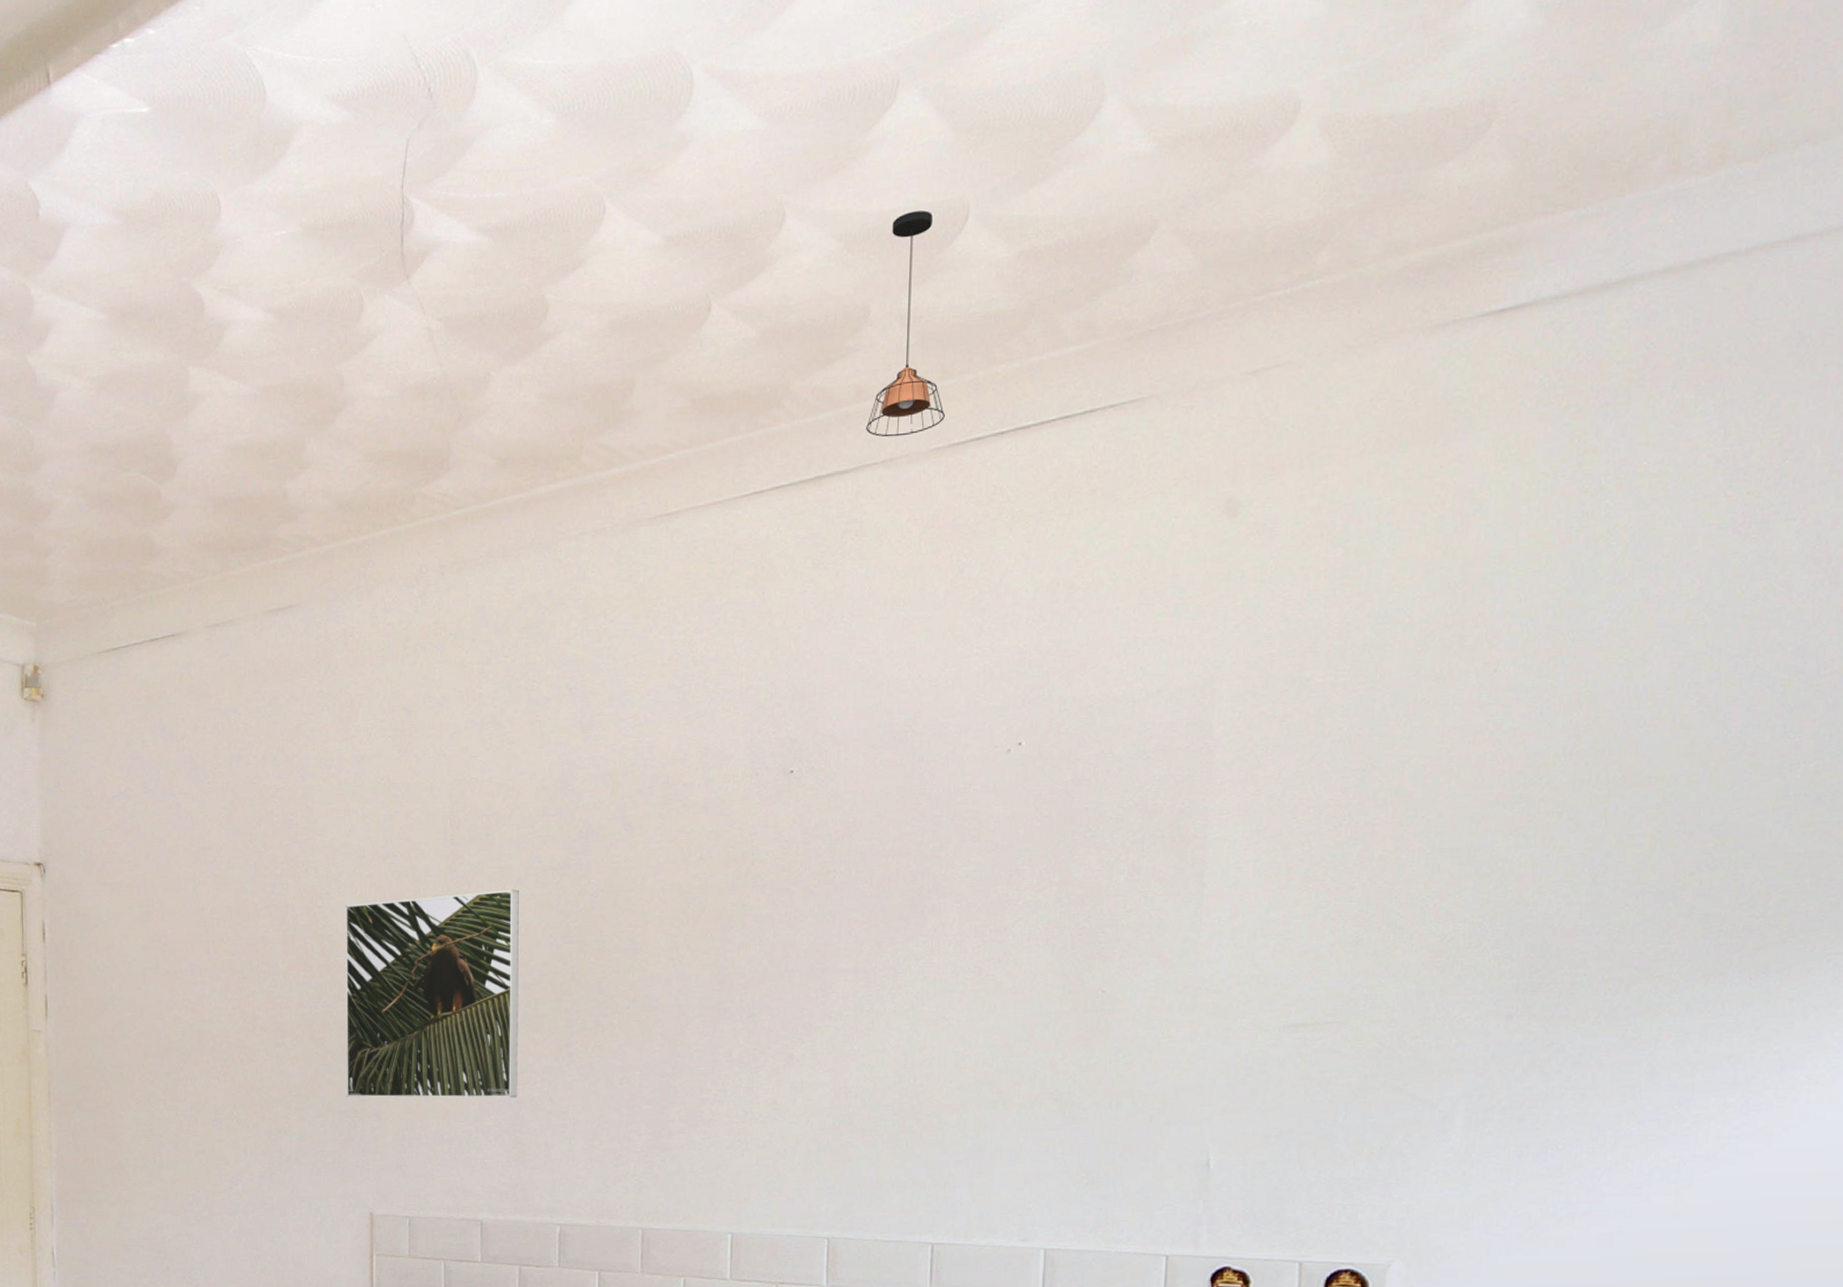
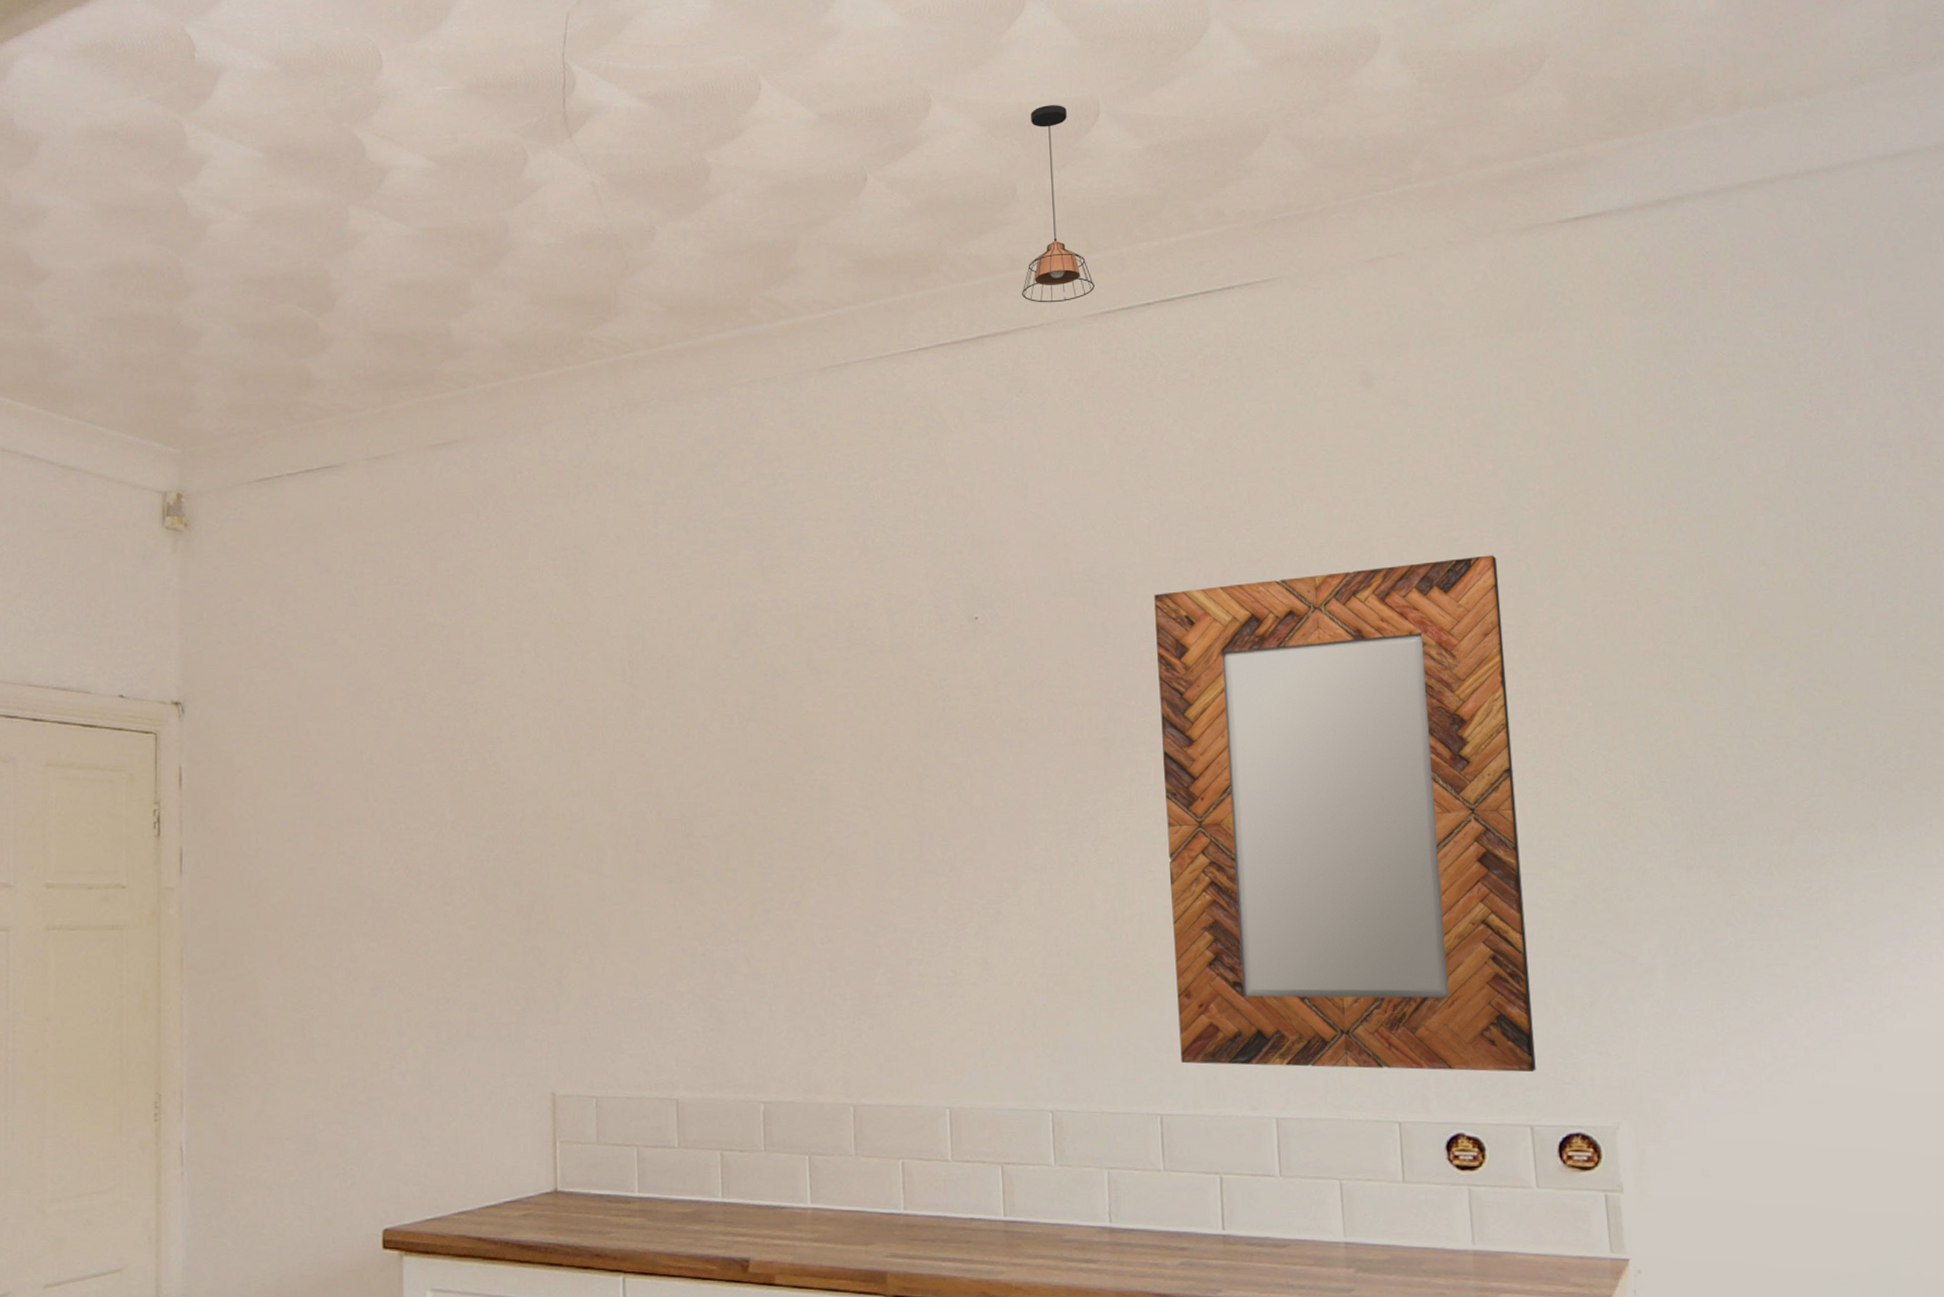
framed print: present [345,889,519,1098] -> none [518,735,712,962]
home mirror: none [957,695,1350,1213] -> present [1154,555,1536,1073]

